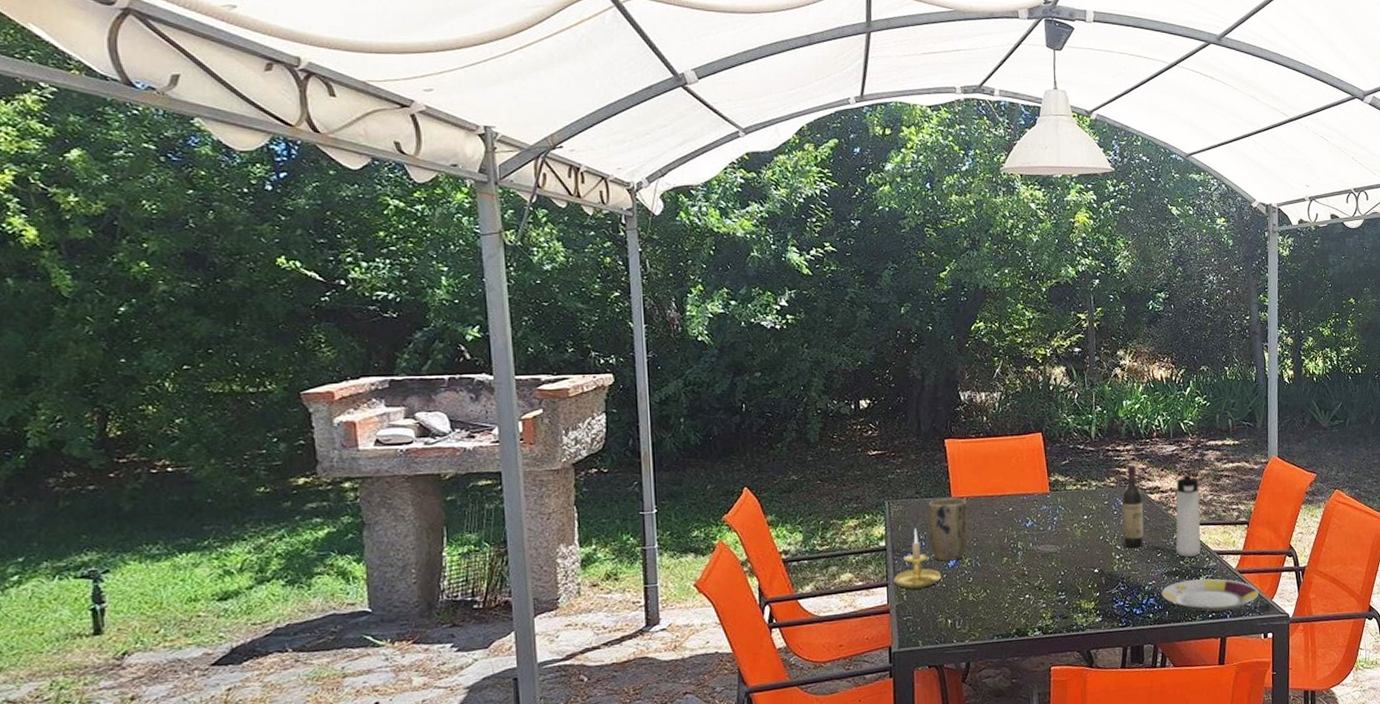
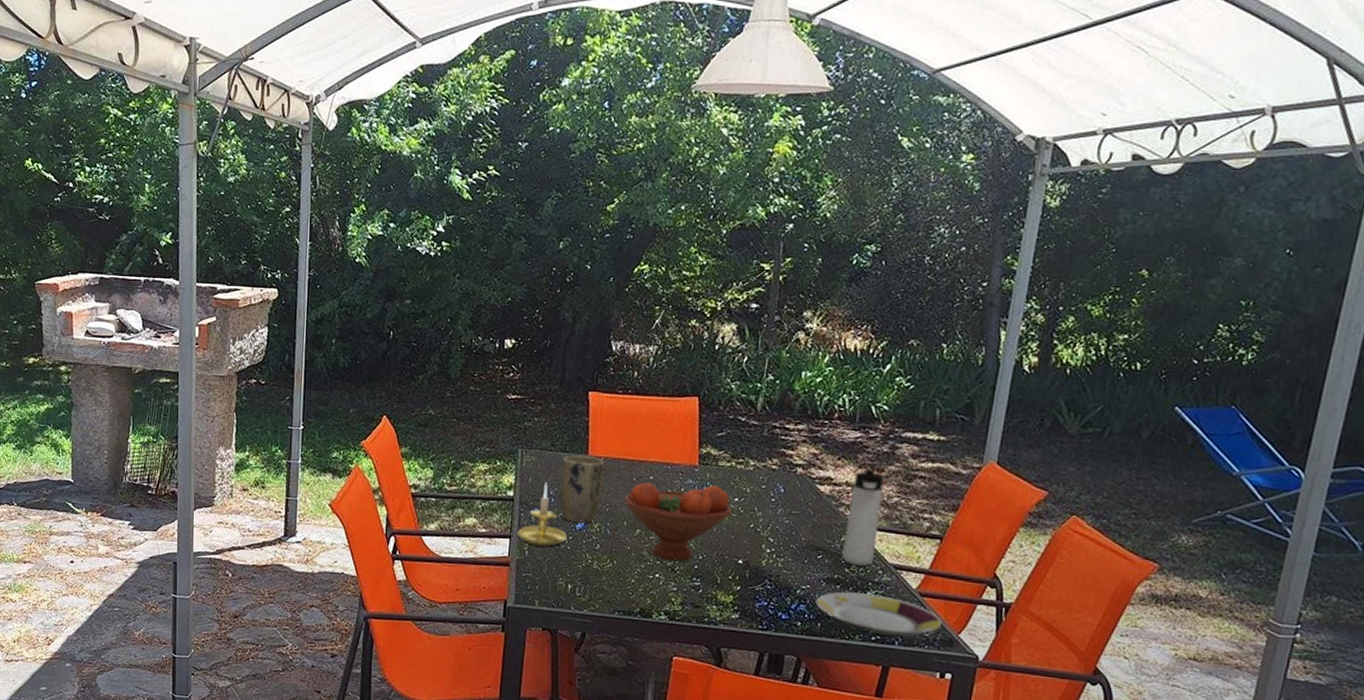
fruit bowl: none [989,508,1083,581] -> present [624,482,732,562]
wine bottle: present [1121,464,1144,549] -> none [776,446,811,545]

